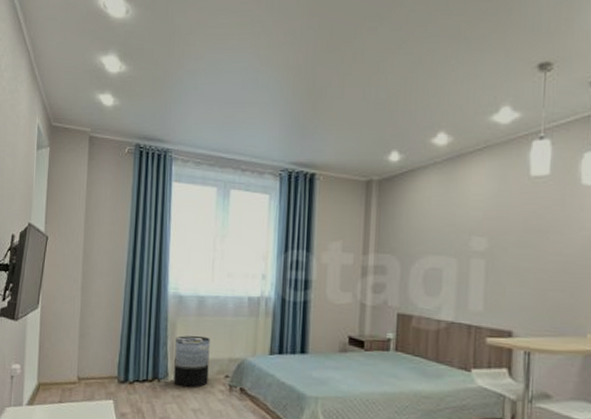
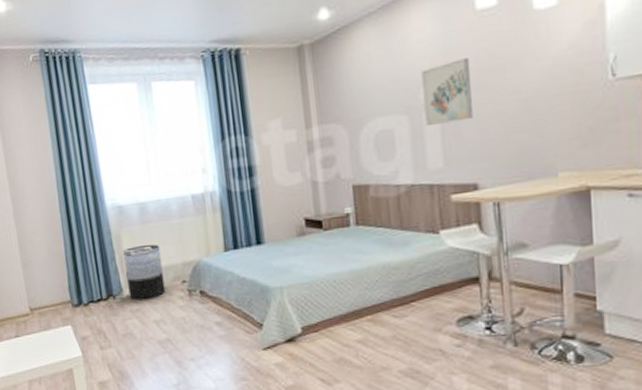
wall art: none [472,216,518,272] -> present [421,58,473,126]

